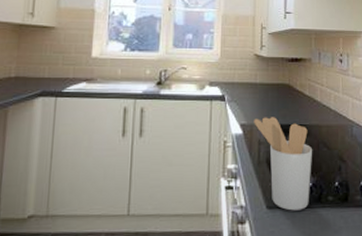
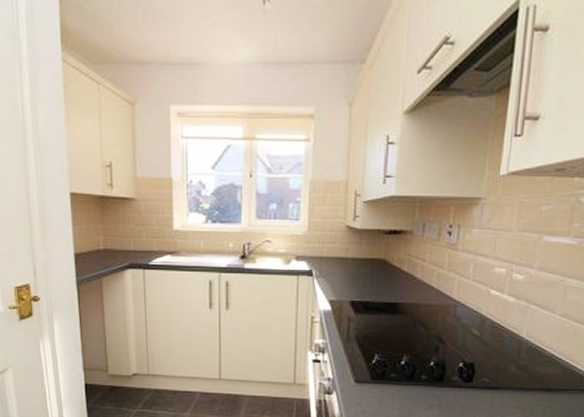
utensil holder: present [254,117,312,211] -> none [343,294,407,386]

